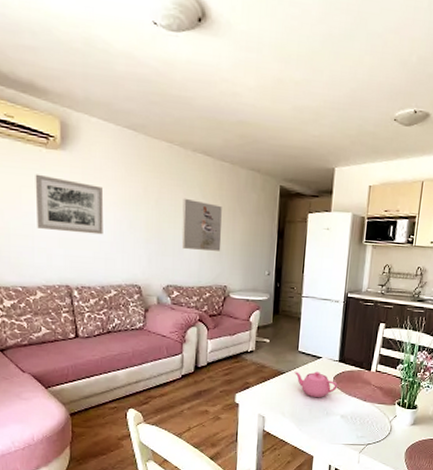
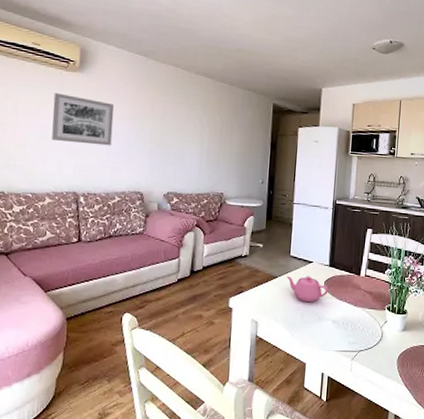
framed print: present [181,198,223,251] -> none [182,114,221,161]

